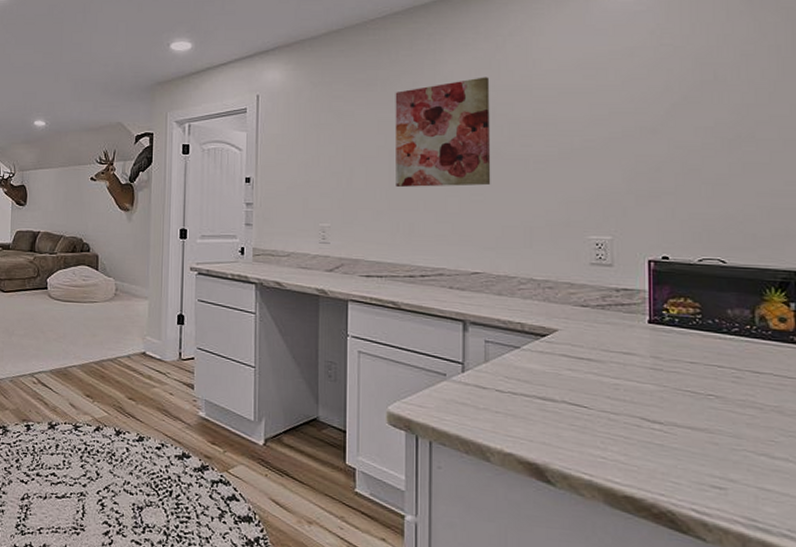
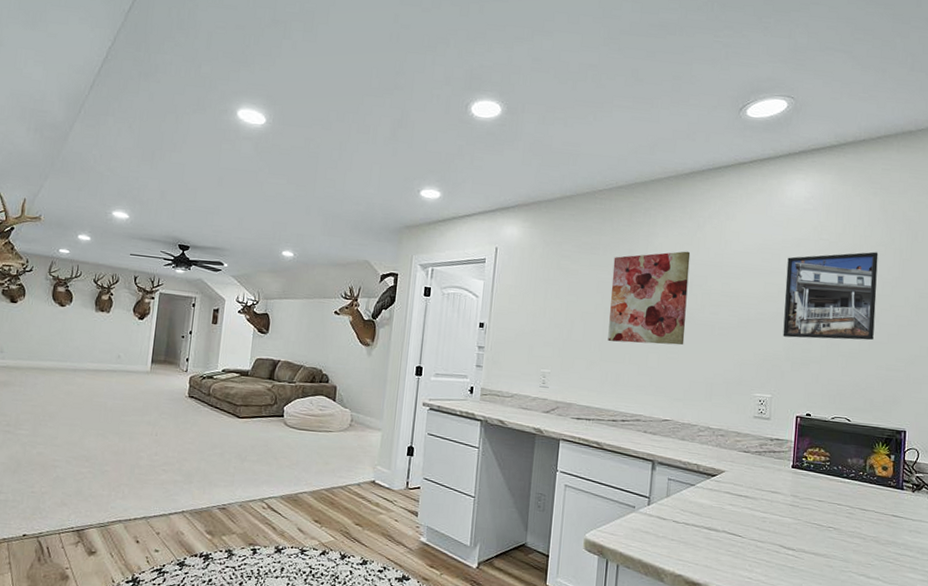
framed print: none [618,52,749,166] -> present [783,251,879,341]

